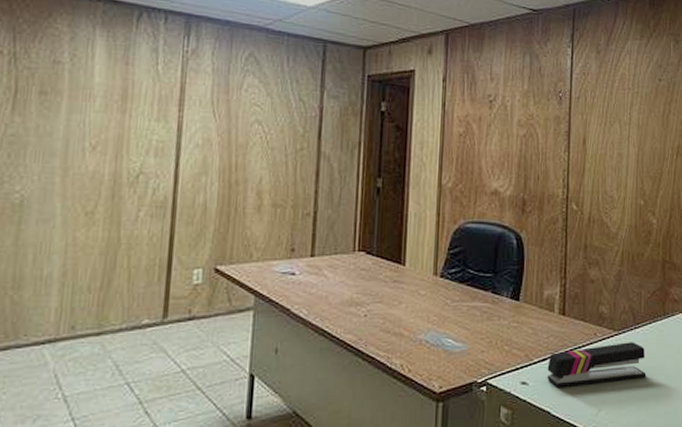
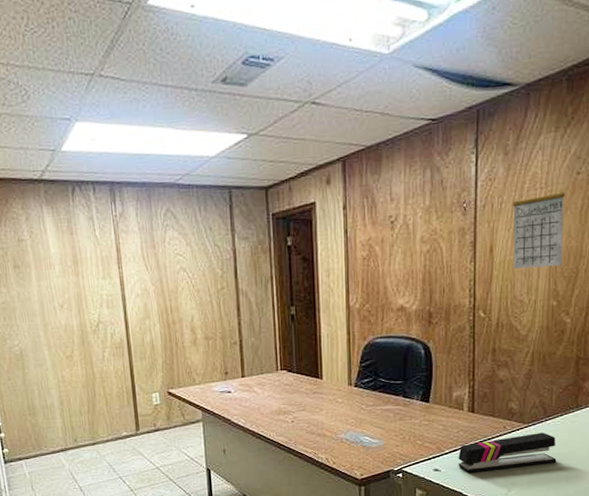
calendar: none [604,82,649,166] -> present [513,181,565,269]

